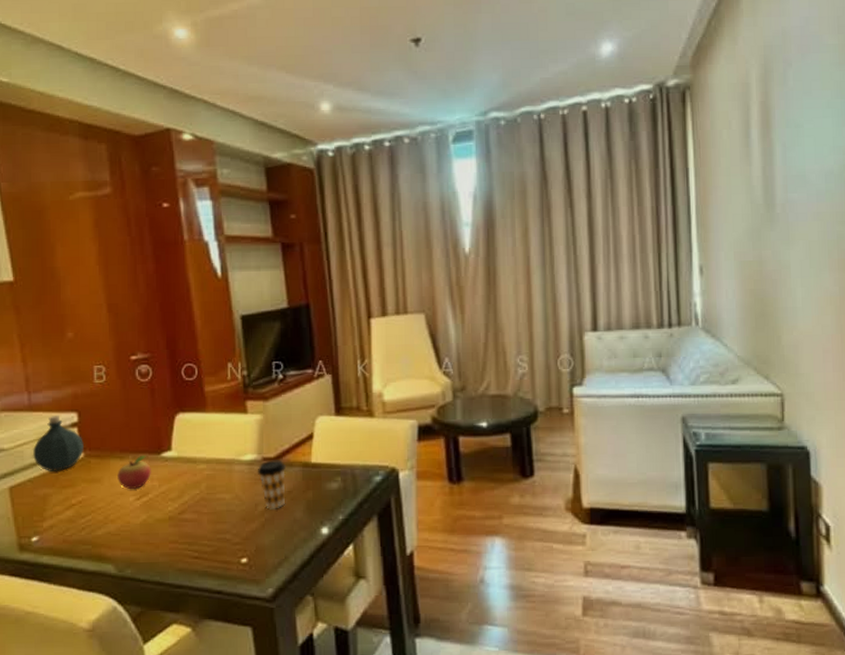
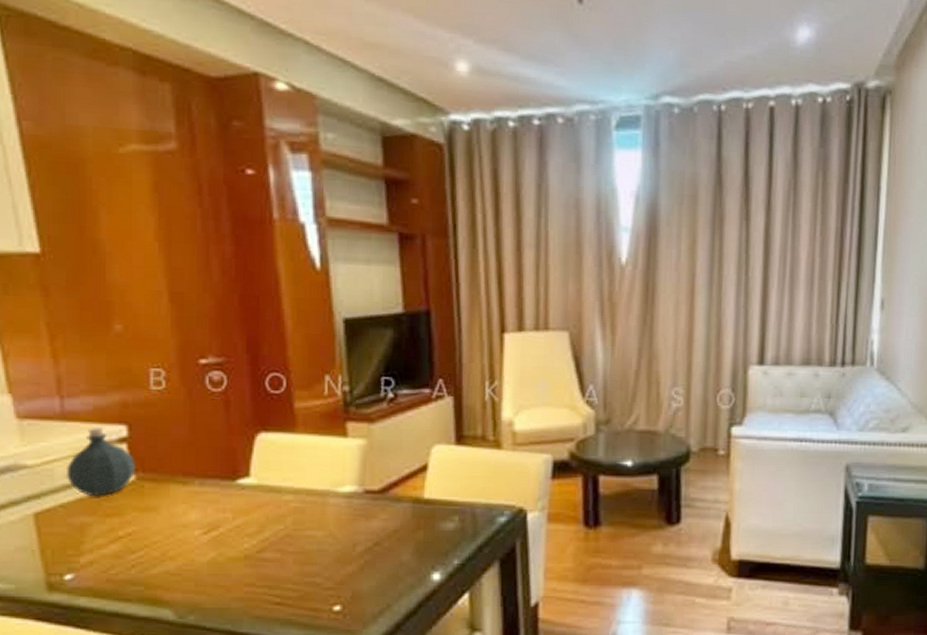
fruit: present [117,456,151,489] -> none [179,482,223,521]
coffee cup: present [258,460,286,509] -> none [358,493,392,551]

